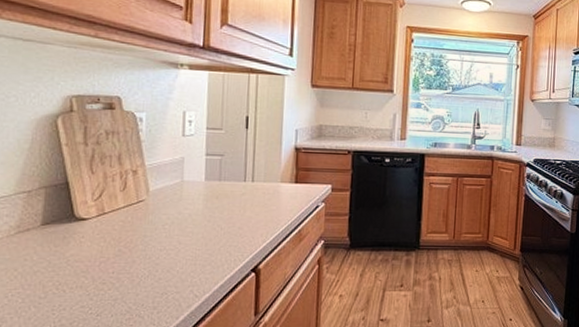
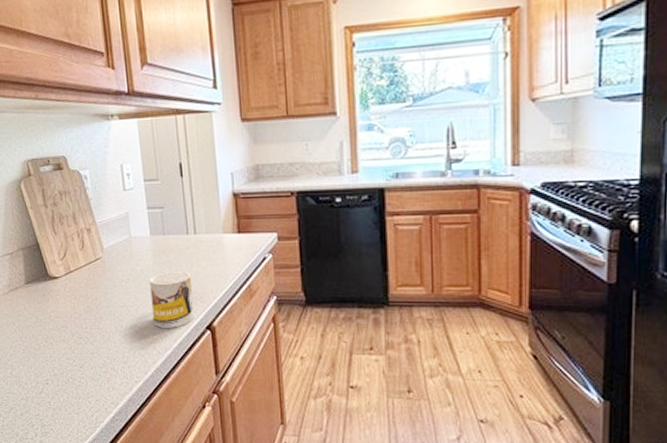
mug: none [194,215,242,271] -> present [149,270,195,328]

